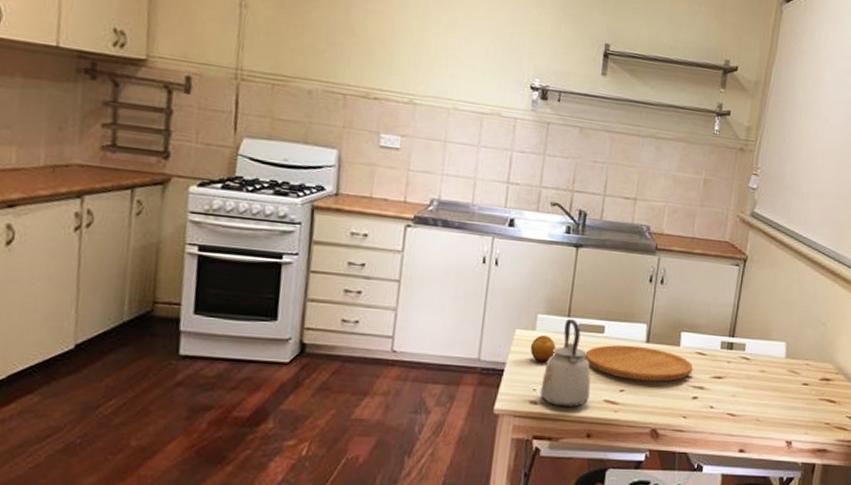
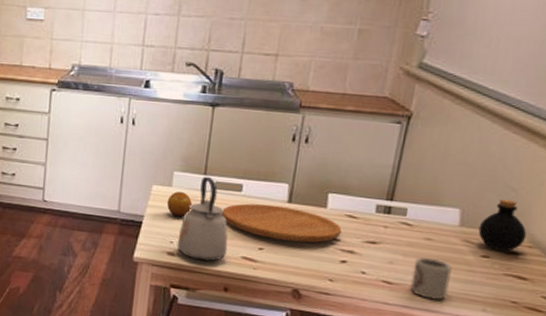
cup: none [749,388,781,428] -> present [410,257,452,300]
bottle: none [799,331,834,379] -> present [478,198,527,252]

